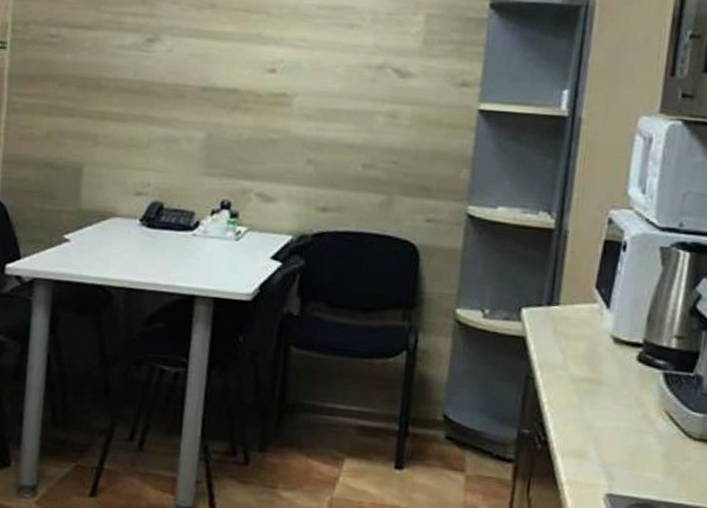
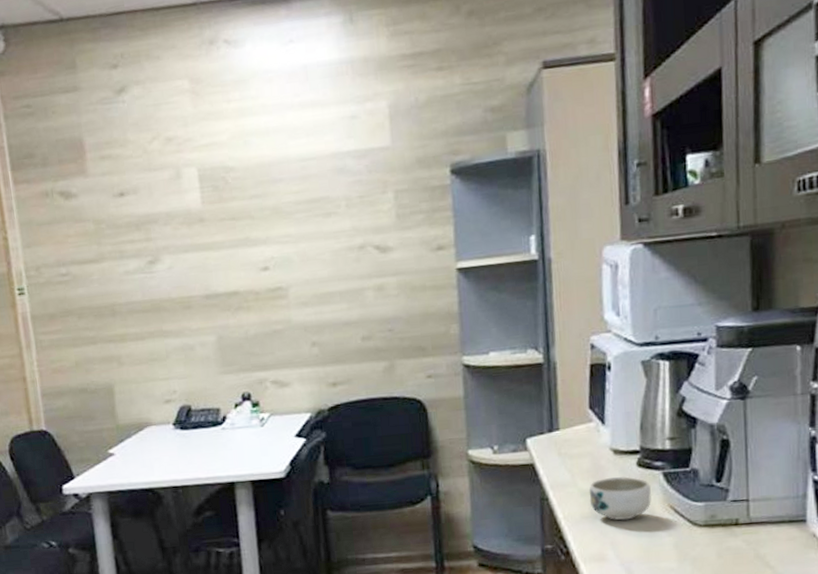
bowl: none [579,367,649,418] -> present [589,476,652,521]

